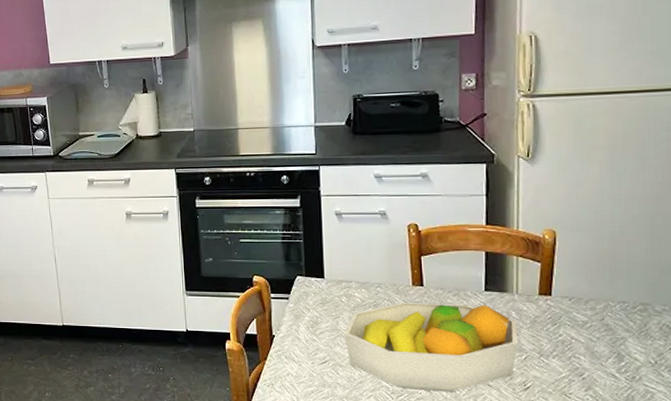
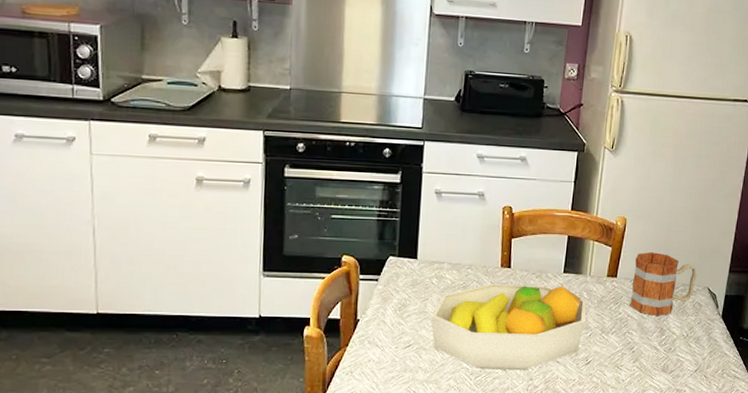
mug: none [572,267,661,340] -> present [630,252,697,317]

